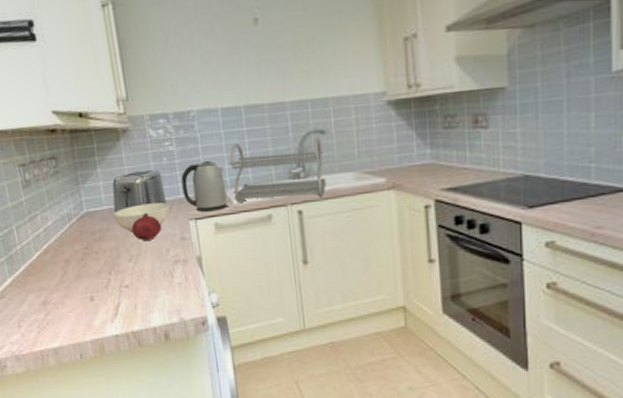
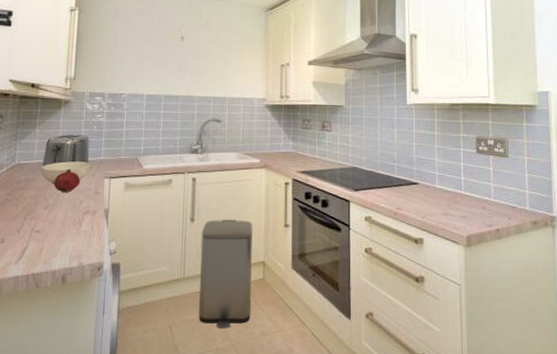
kettle: present [181,161,228,213] -> none [104,133,140,174]
dish rack: present [228,136,327,204] -> none [144,122,217,170]
pedal bin: none [318,257,394,385] -> present [199,219,253,330]

